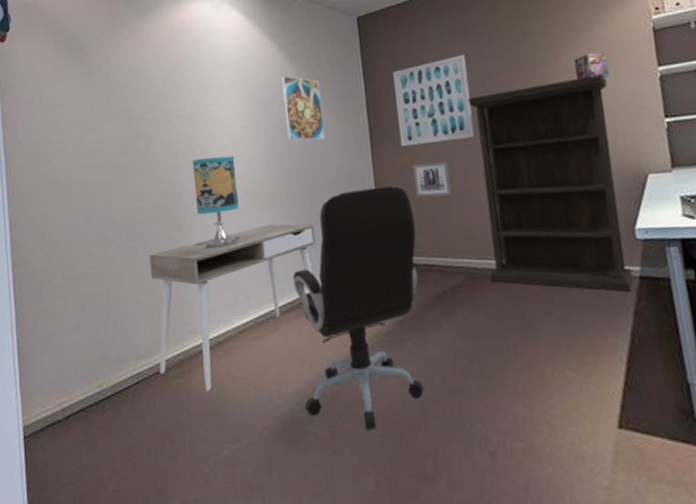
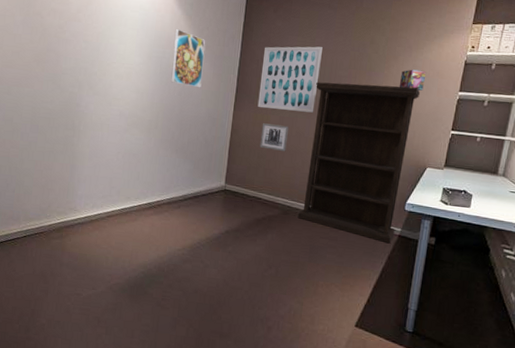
desk: present [149,224,315,391] -> none [43,143,179,252]
table lamp: present [192,155,240,249] -> none [84,80,127,153]
office chair: present [292,186,424,430] -> none [147,131,255,299]

